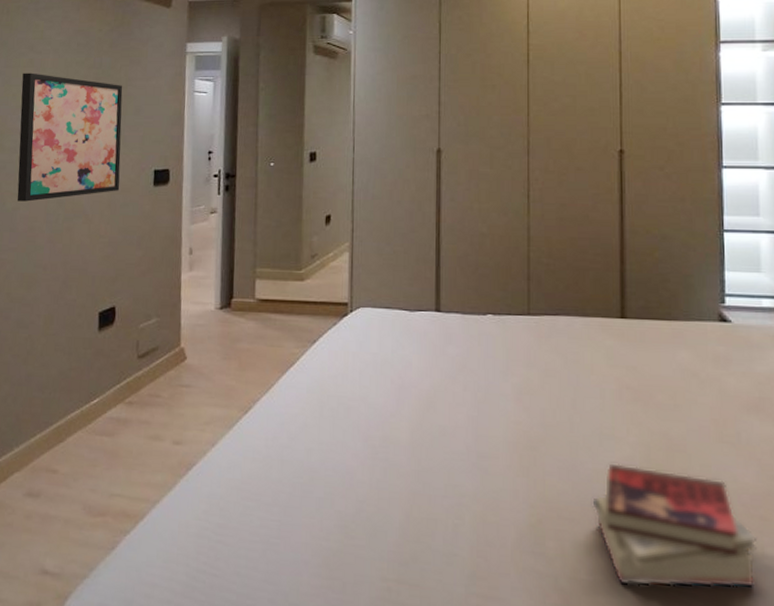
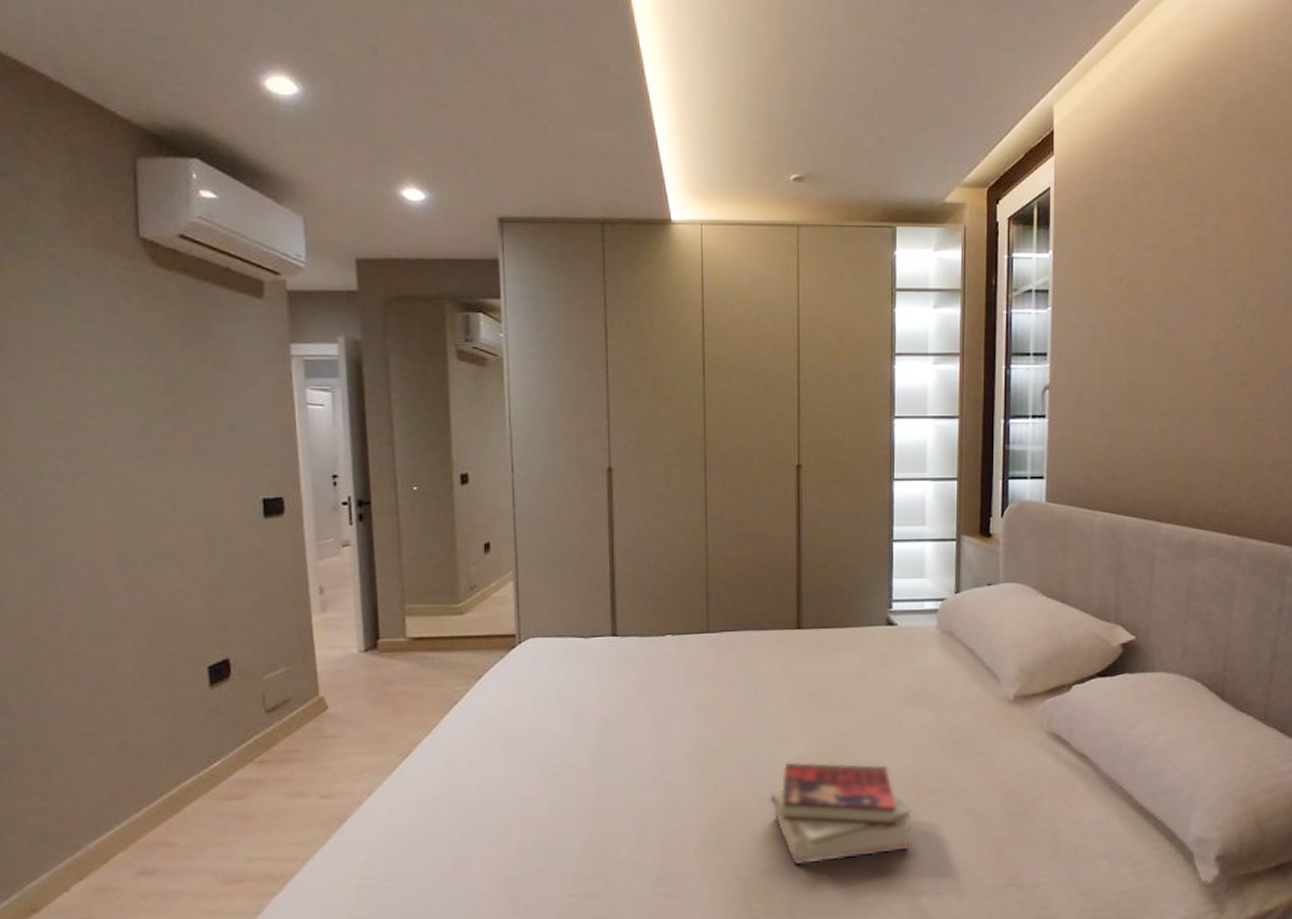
wall art: present [17,73,123,202] -> none [55,379,218,543]

